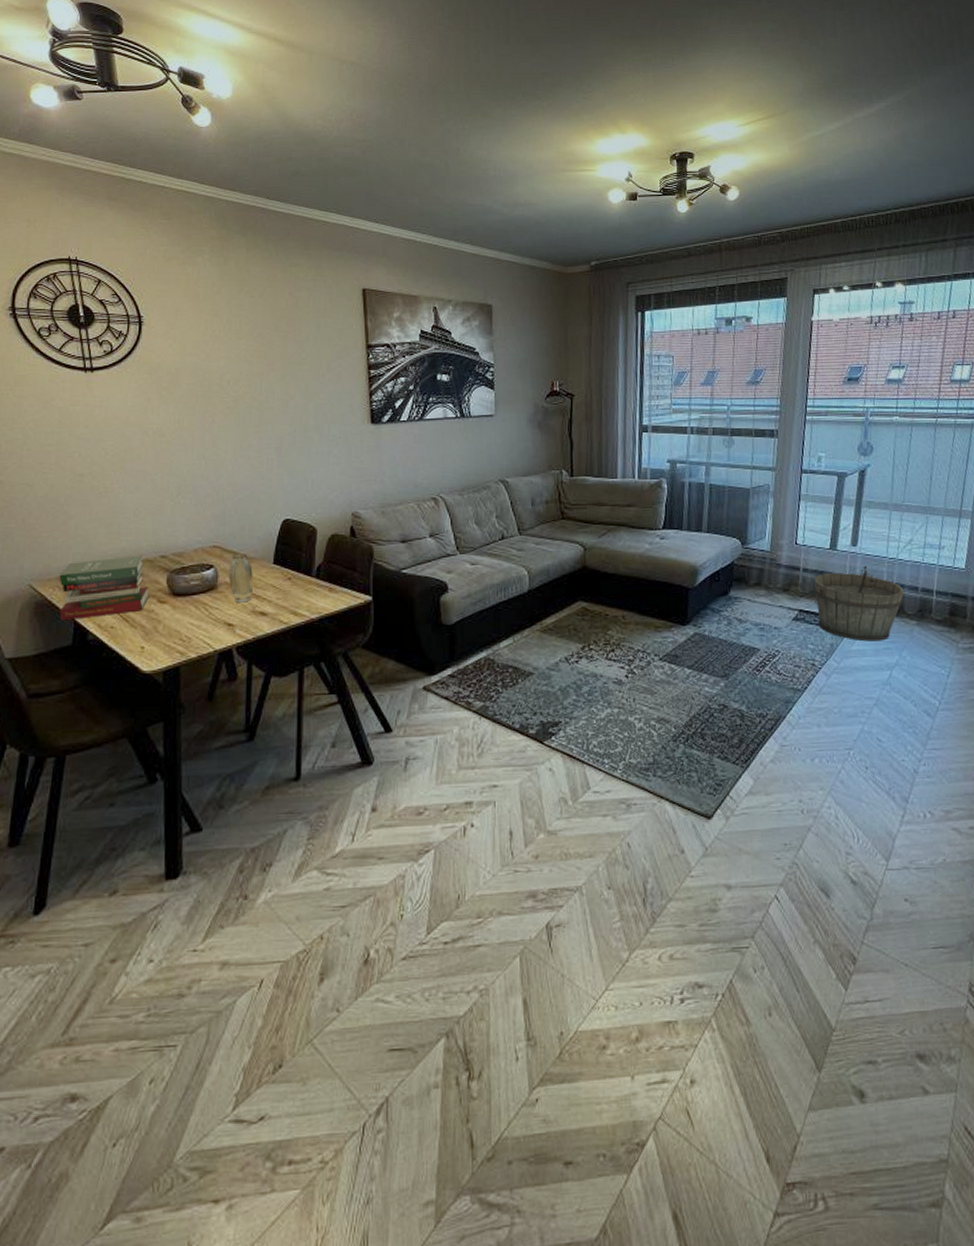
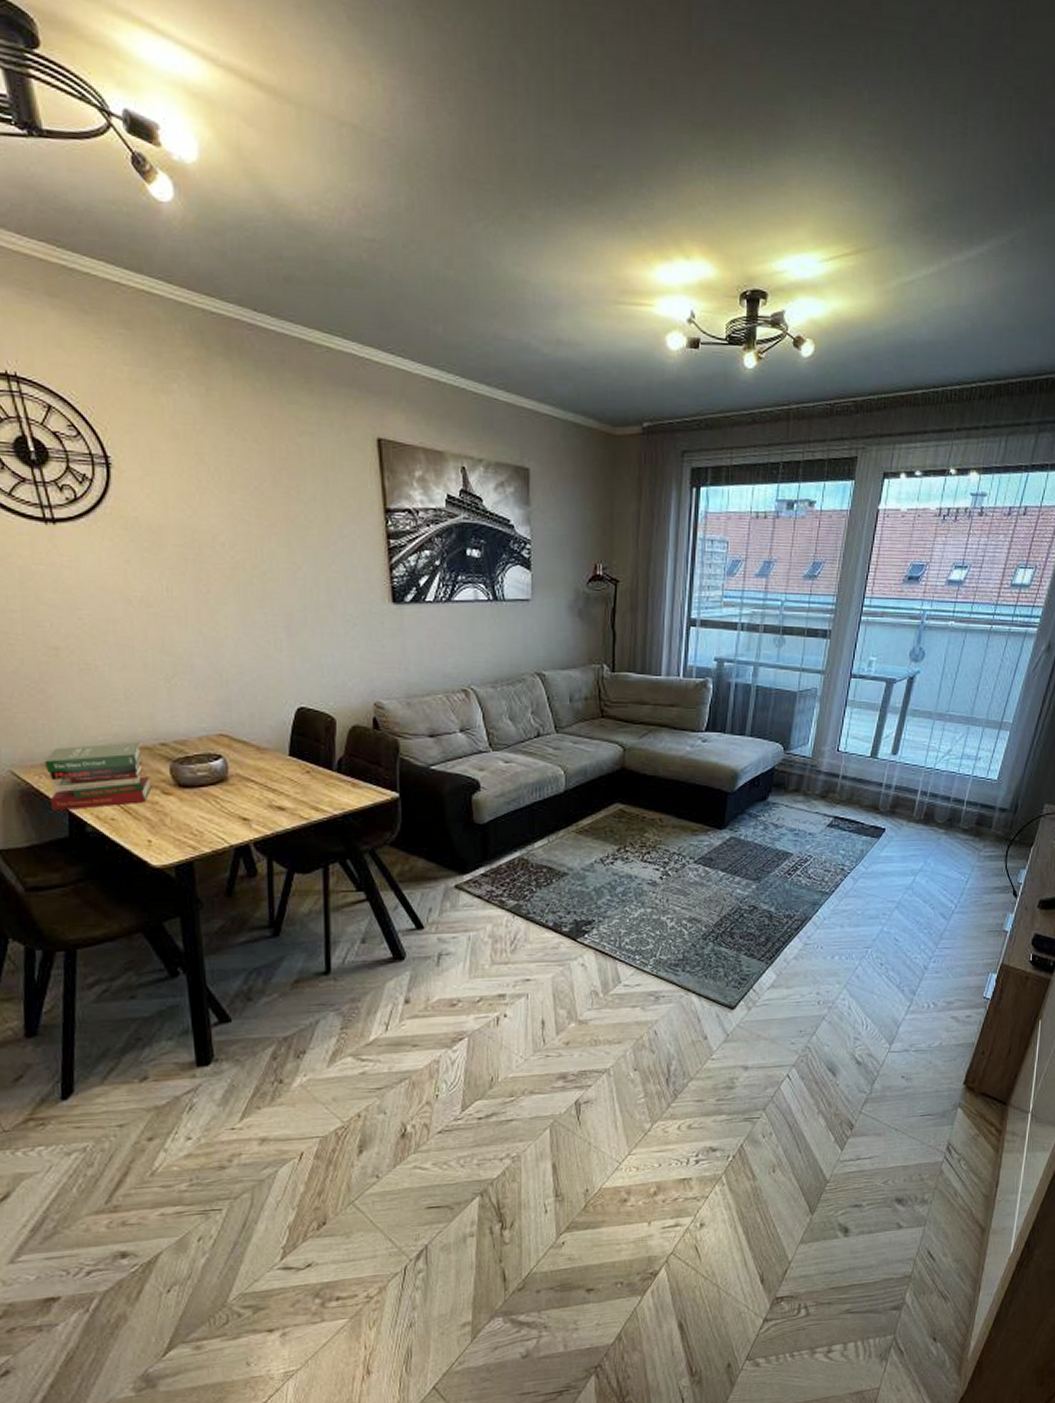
vase: present [228,554,254,603] -> none [239,744,269,796]
wooden bucket: present [814,565,904,642] -> none [850,774,937,848]

